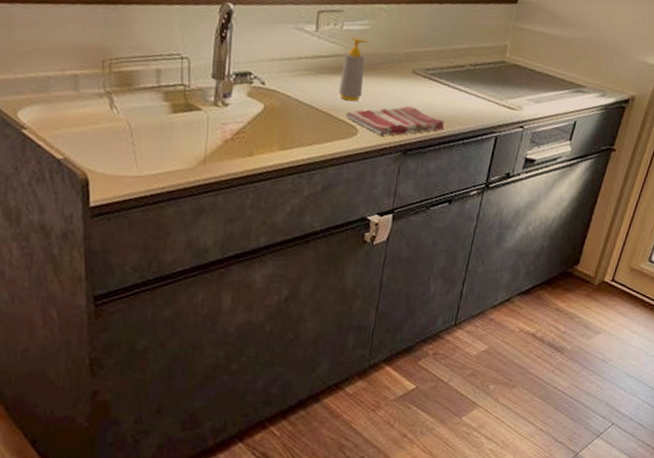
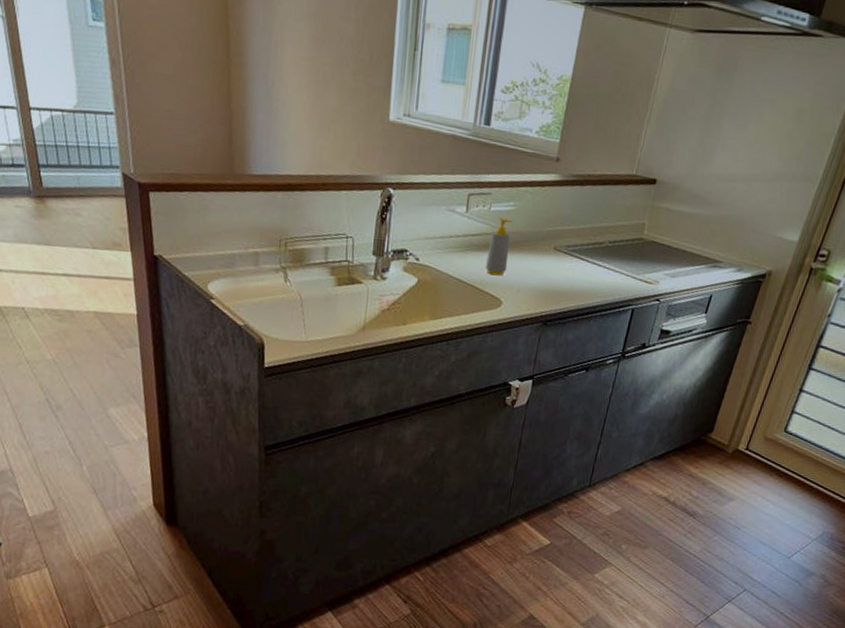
dish towel: present [346,106,444,136] -> none [491,280,583,308]

